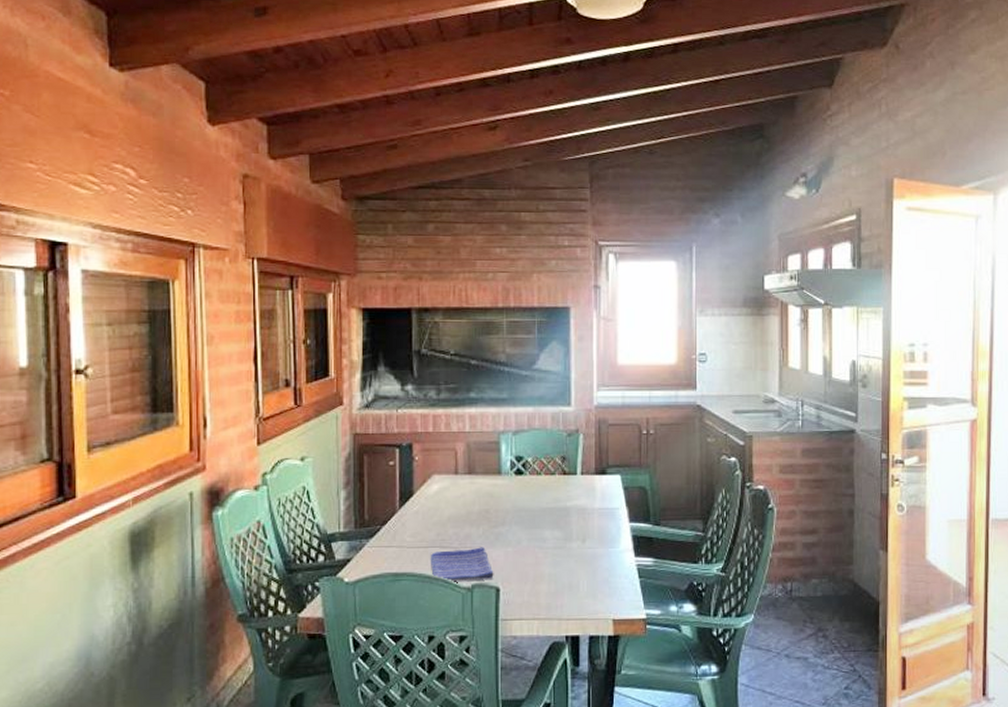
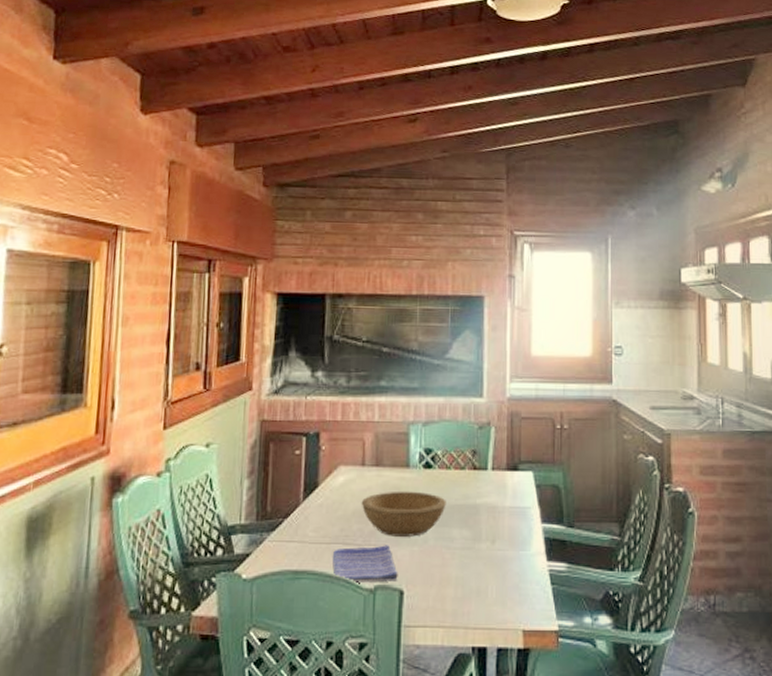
bowl: none [455,496,538,539] -> present [361,491,446,537]

